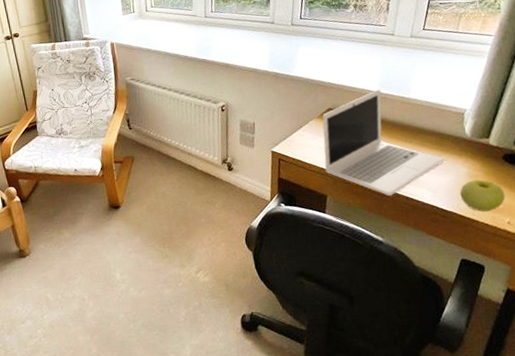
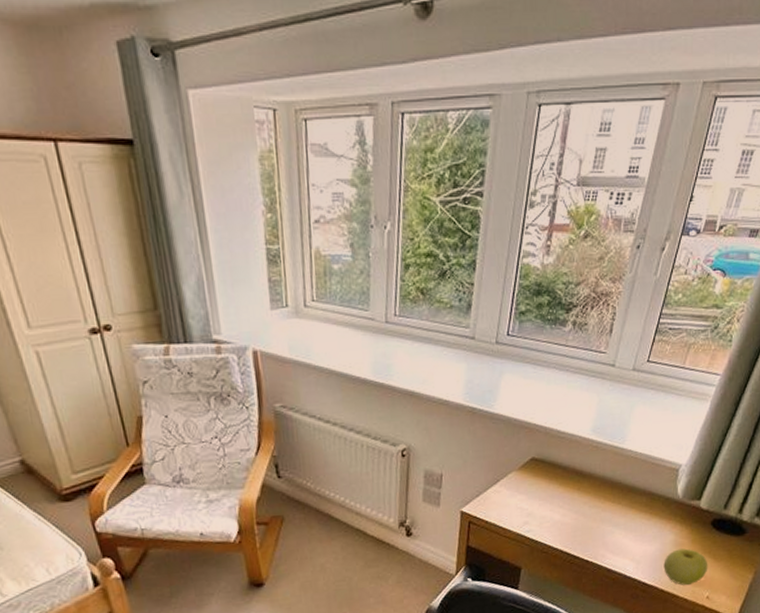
laptop: present [322,88,446,197] -> none [521,434,653,569]

